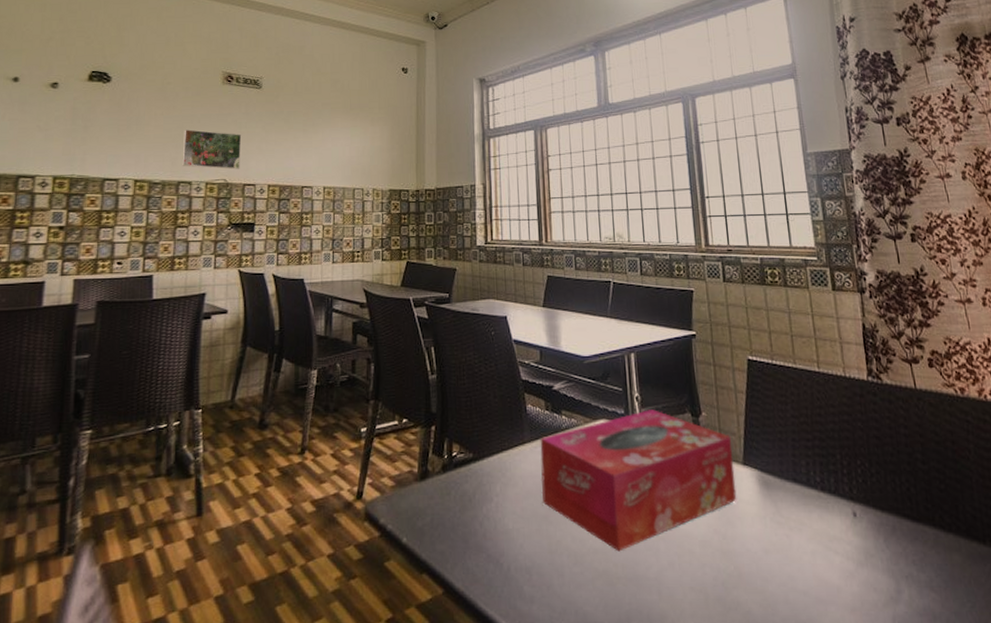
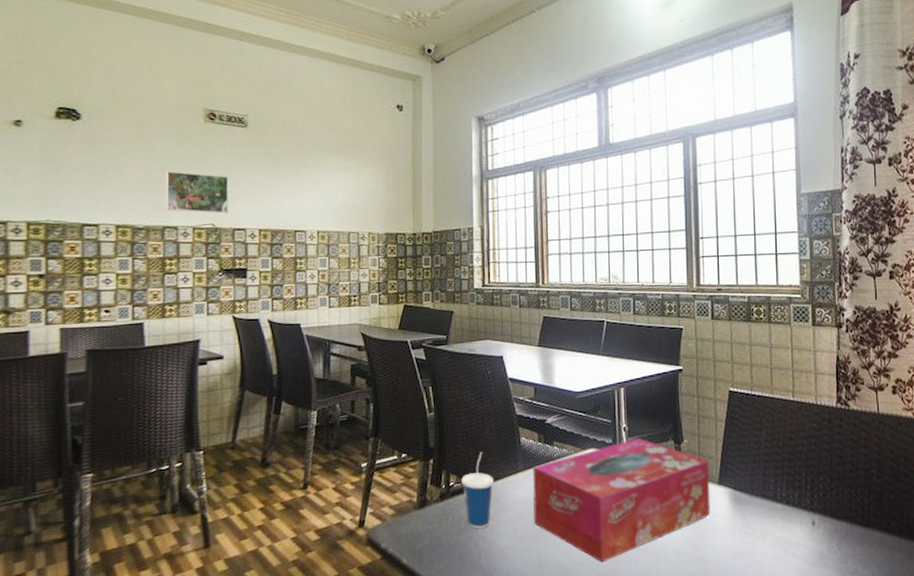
cup: none [465,419,500,506] -> present [461,452,495,529]

